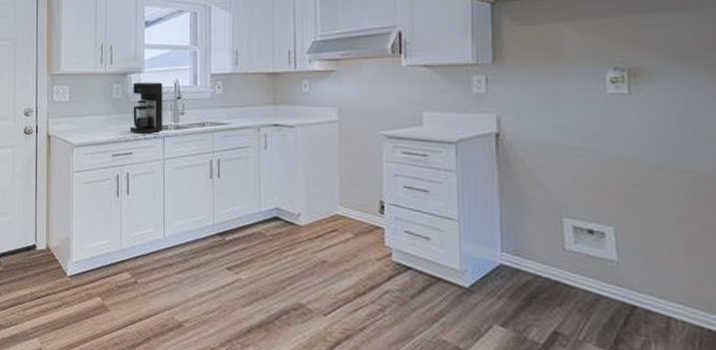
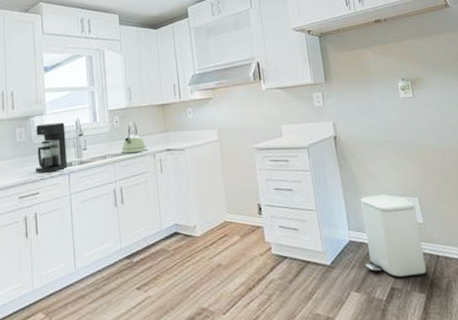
kettle: none [222,89,252,124] -> present [121,122,148,154]
pedal bin: none [519,214,612,327] -> present [360,194,427,279]

